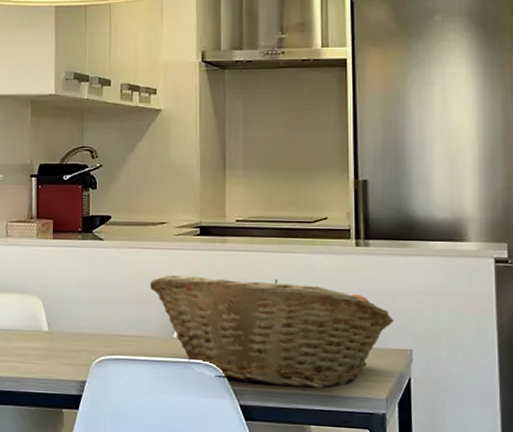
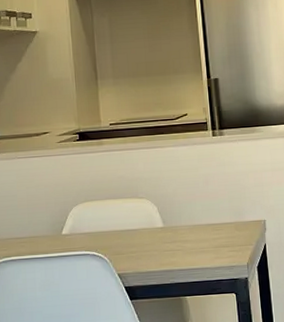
fruit basket: present [149,274,394,388] -> none [37,172,249,267]

